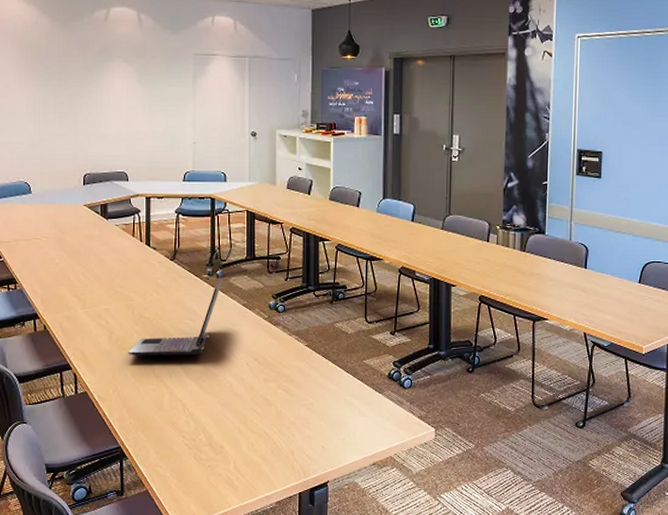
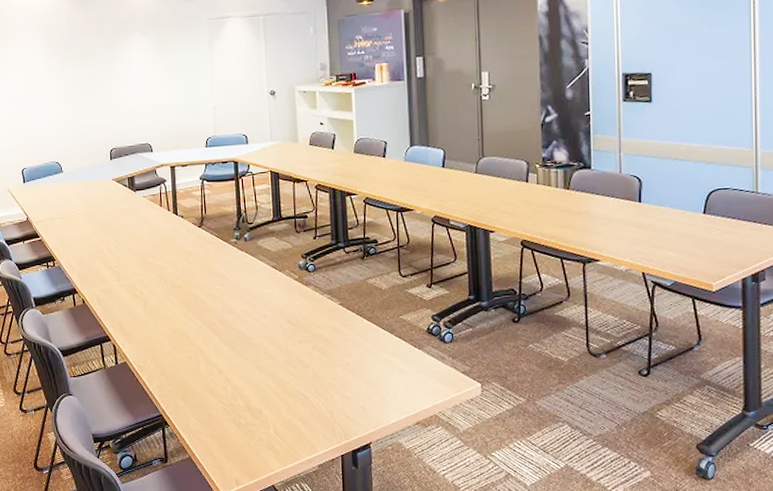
laptop: present [128,279,223,356] -> none [163,242,251,325]

